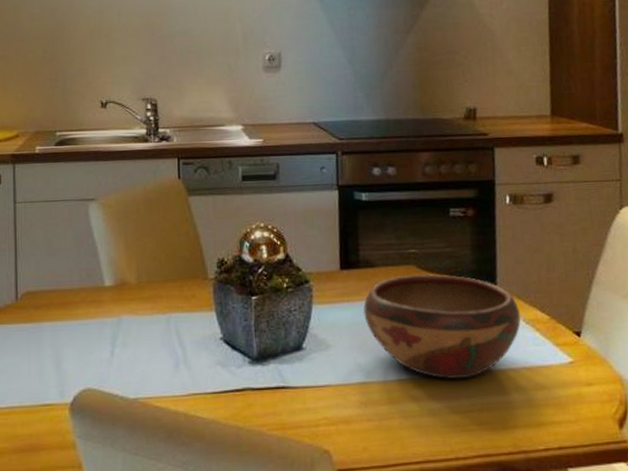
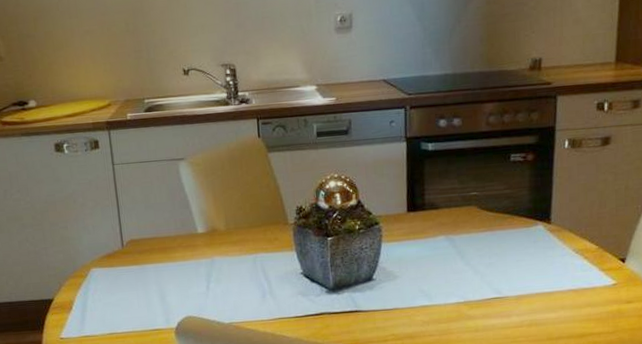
decorative bowl: present [363,274,521,379] -> none [427,213,571,301]

